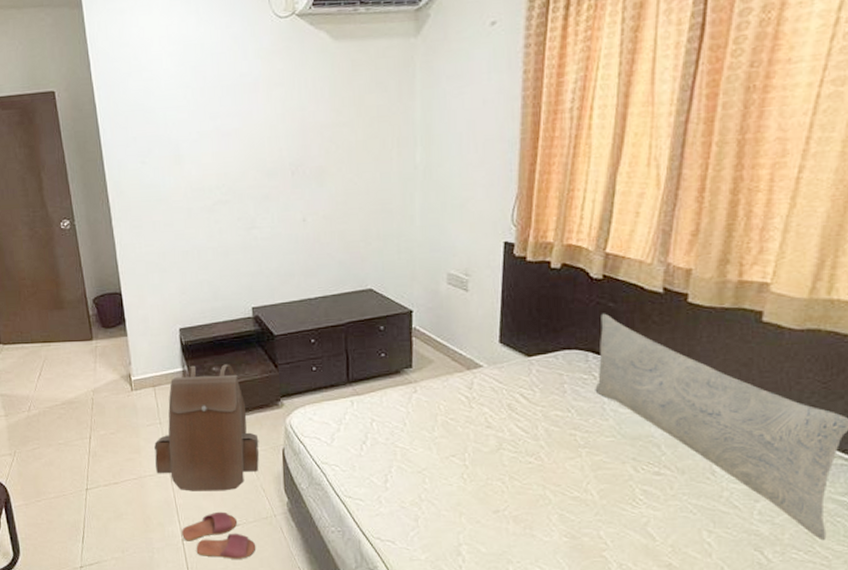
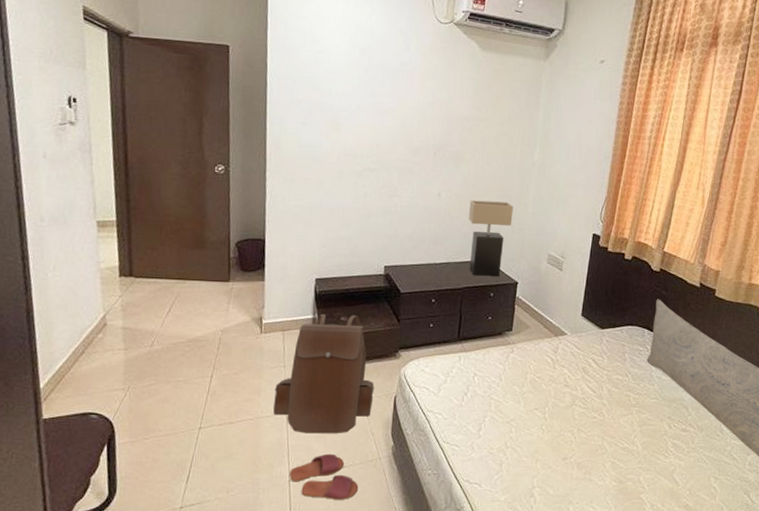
table lamp: none [341,218,397,308] -> present [468,200,513,276]

